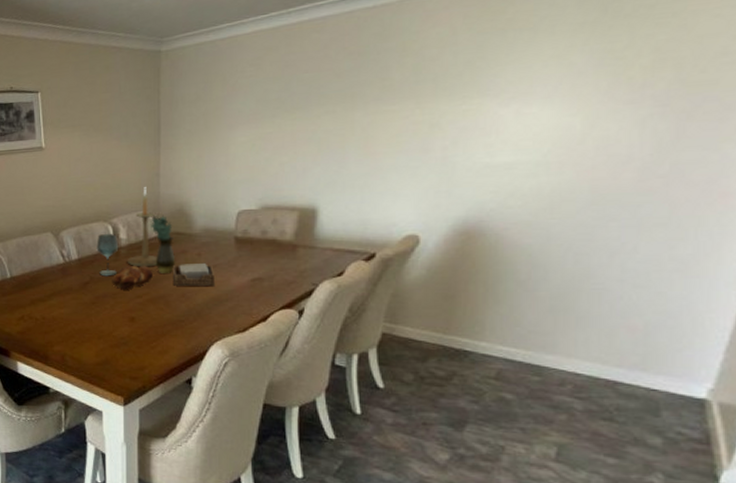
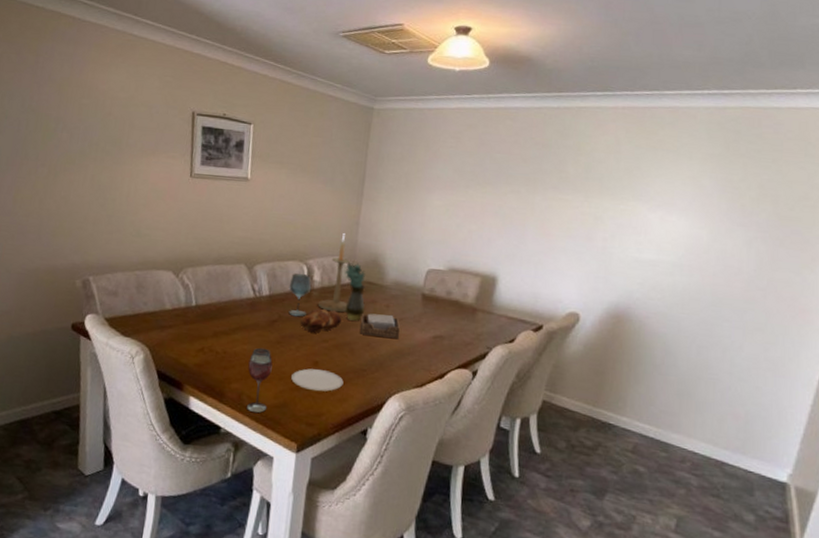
wineglass: none [67,310,90,372] -> present [247,347,273,413]
plate: none [110,325,162,347] -> present [291,368,344,392]

